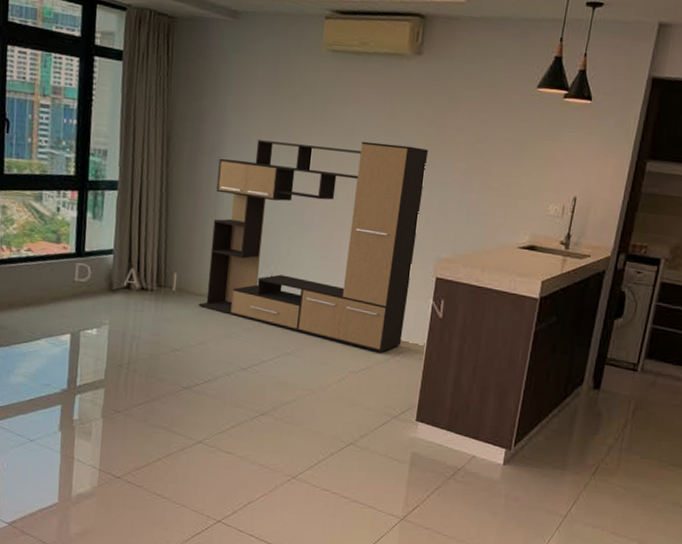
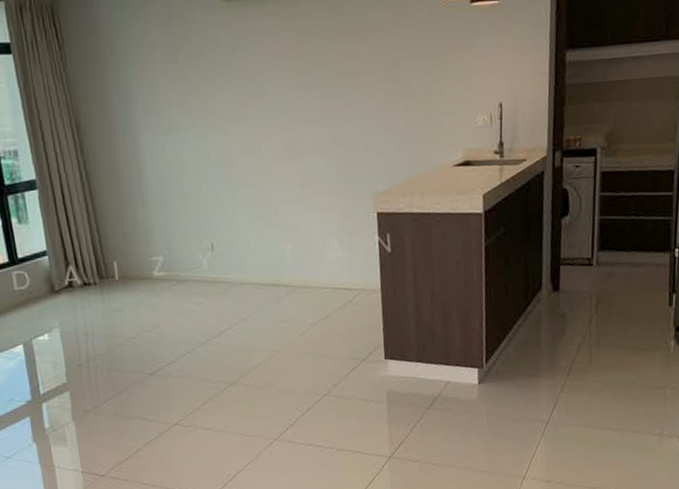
media console: present [198,140,429,353] -> none [134,83,356,299]

